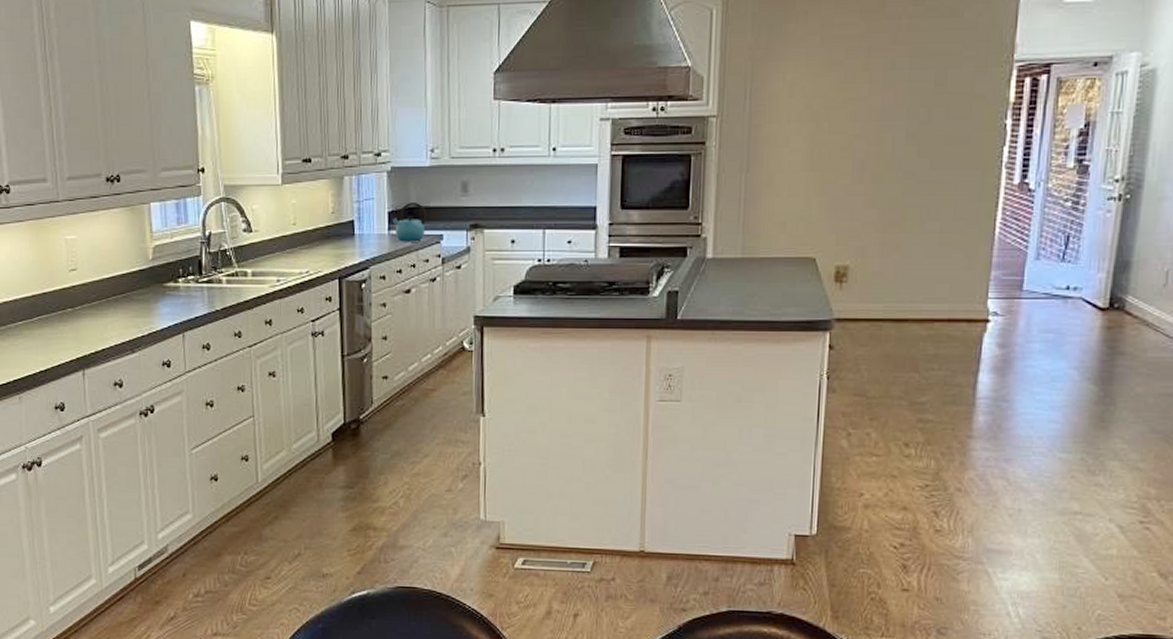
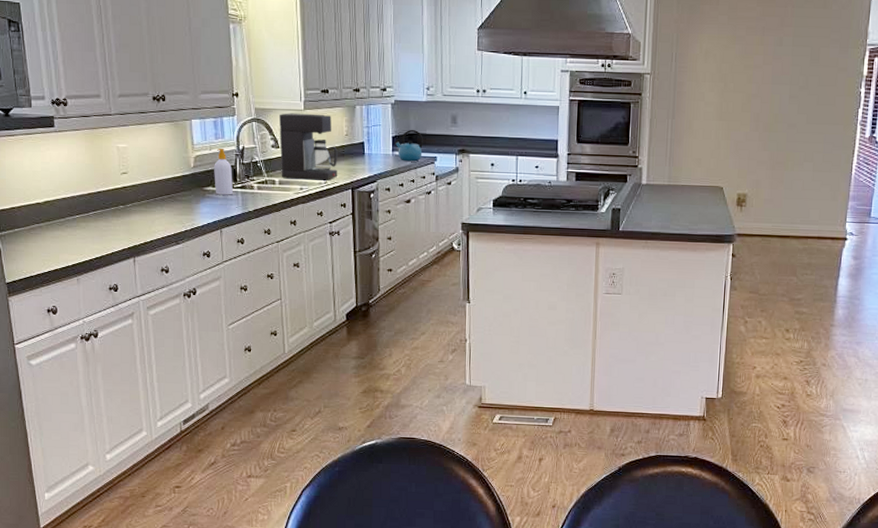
soap bottle: none [175,235,198,292] -> present [214,148,233,195]
coffee maker: none [252,188,322,269] -> present [279,113,338,181]

